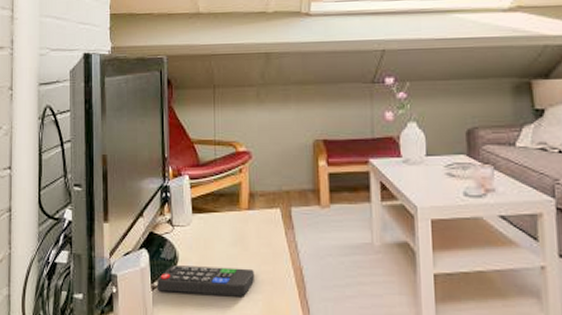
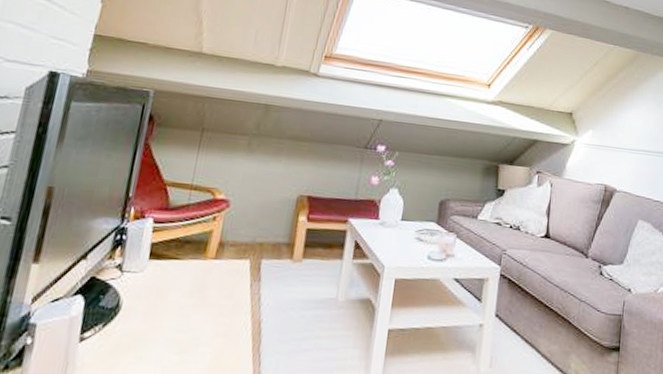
remote control: present [157,265,254,296] -> none [87,315,208,349]

